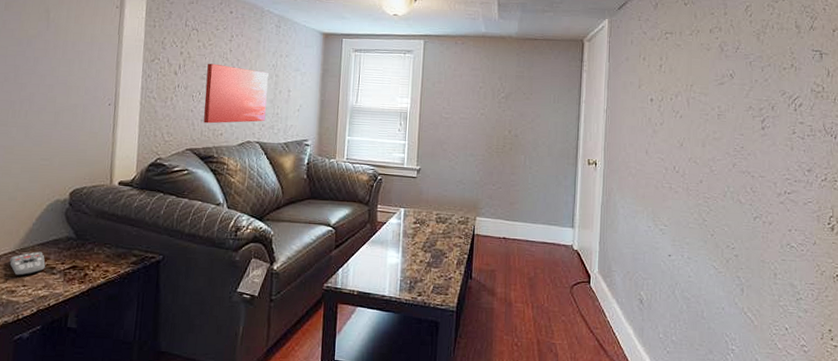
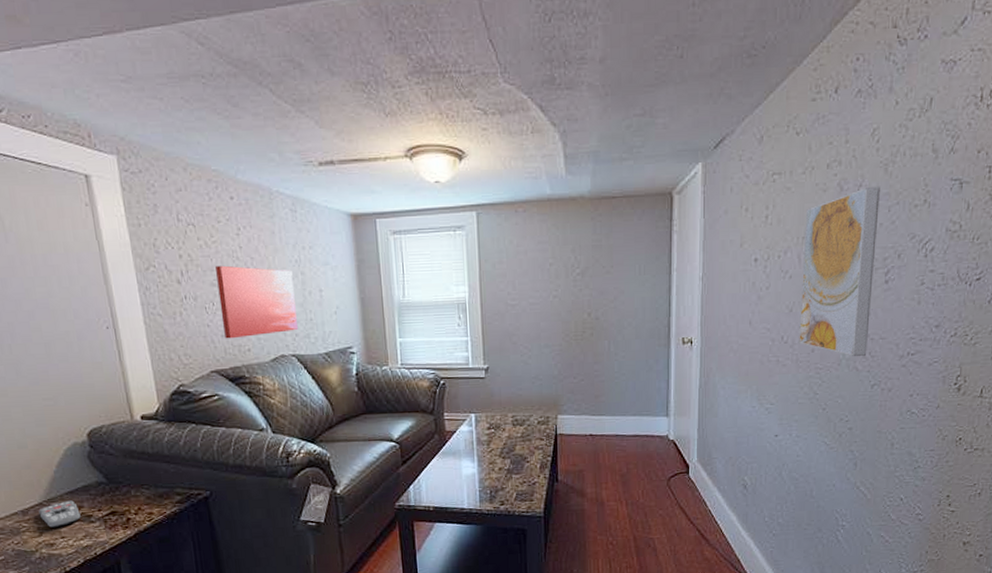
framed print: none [688,49,754,191] -> present [798,186,880,357]

